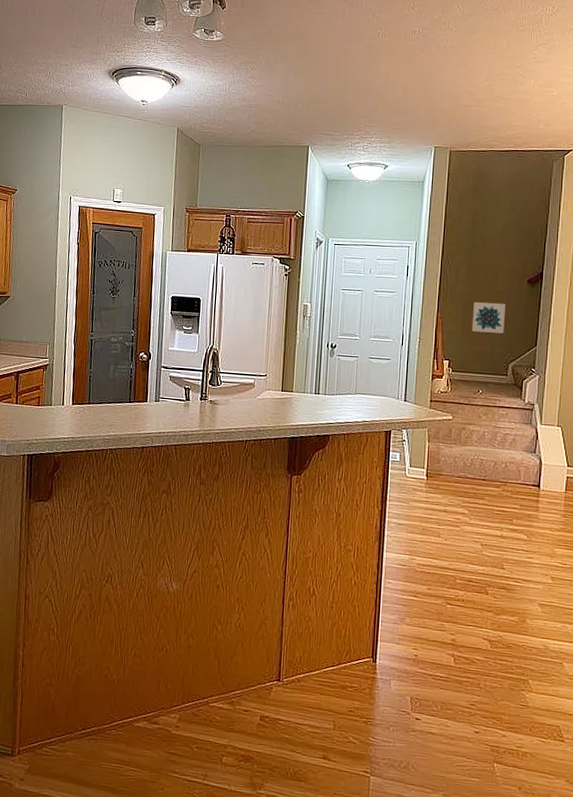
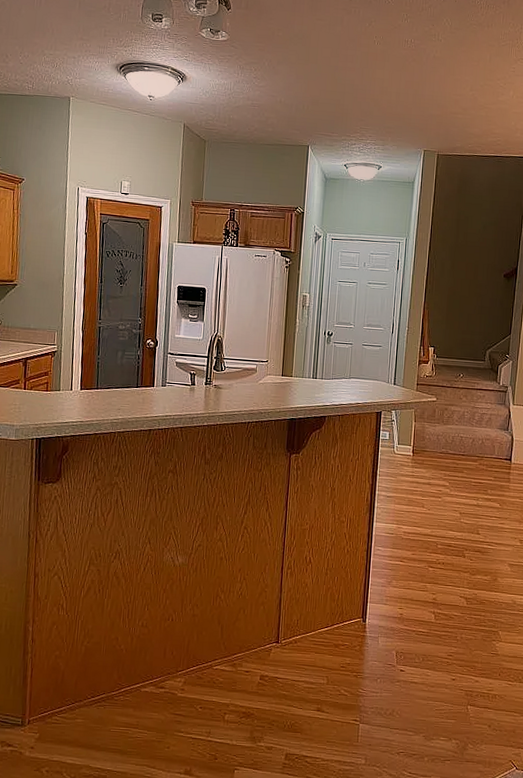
wall art: present [471,302,505,334] -> none [454,294,484,323]

